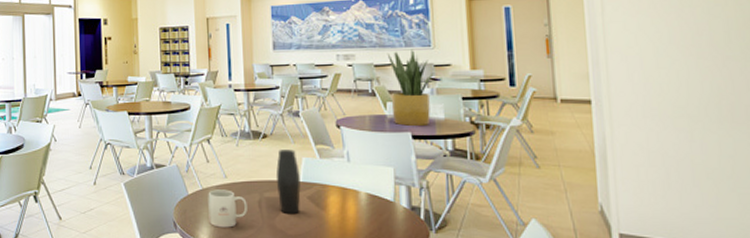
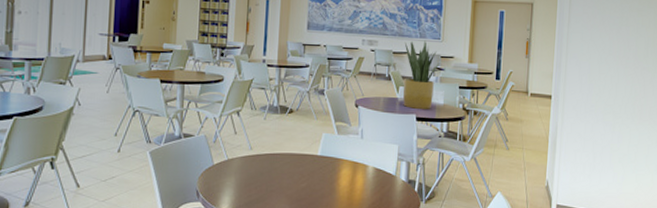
mug: present [208,189,247,228] -> none [231,160,269,197]
vase: present [275,149,301,215] -> none [297,125,319,186]

